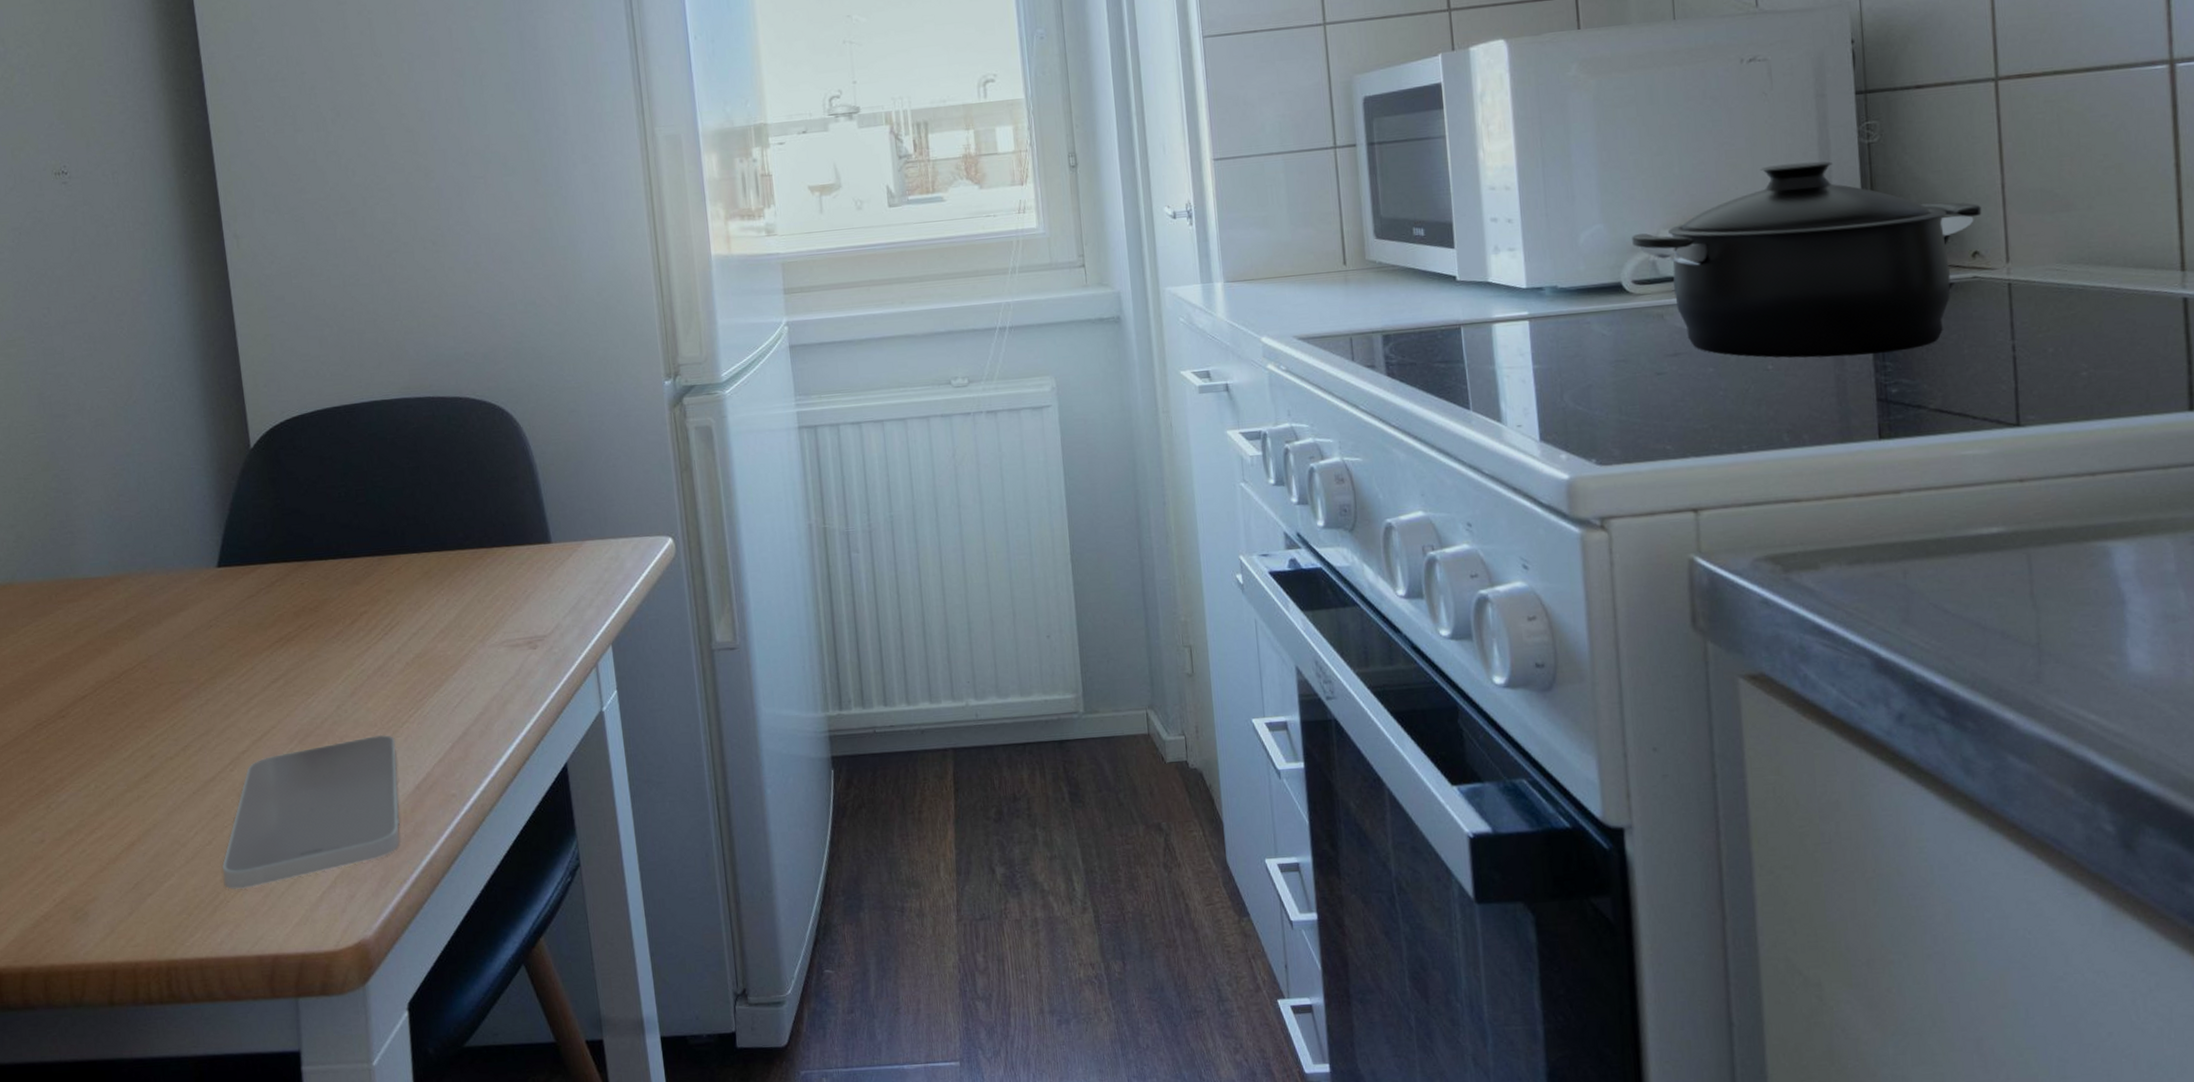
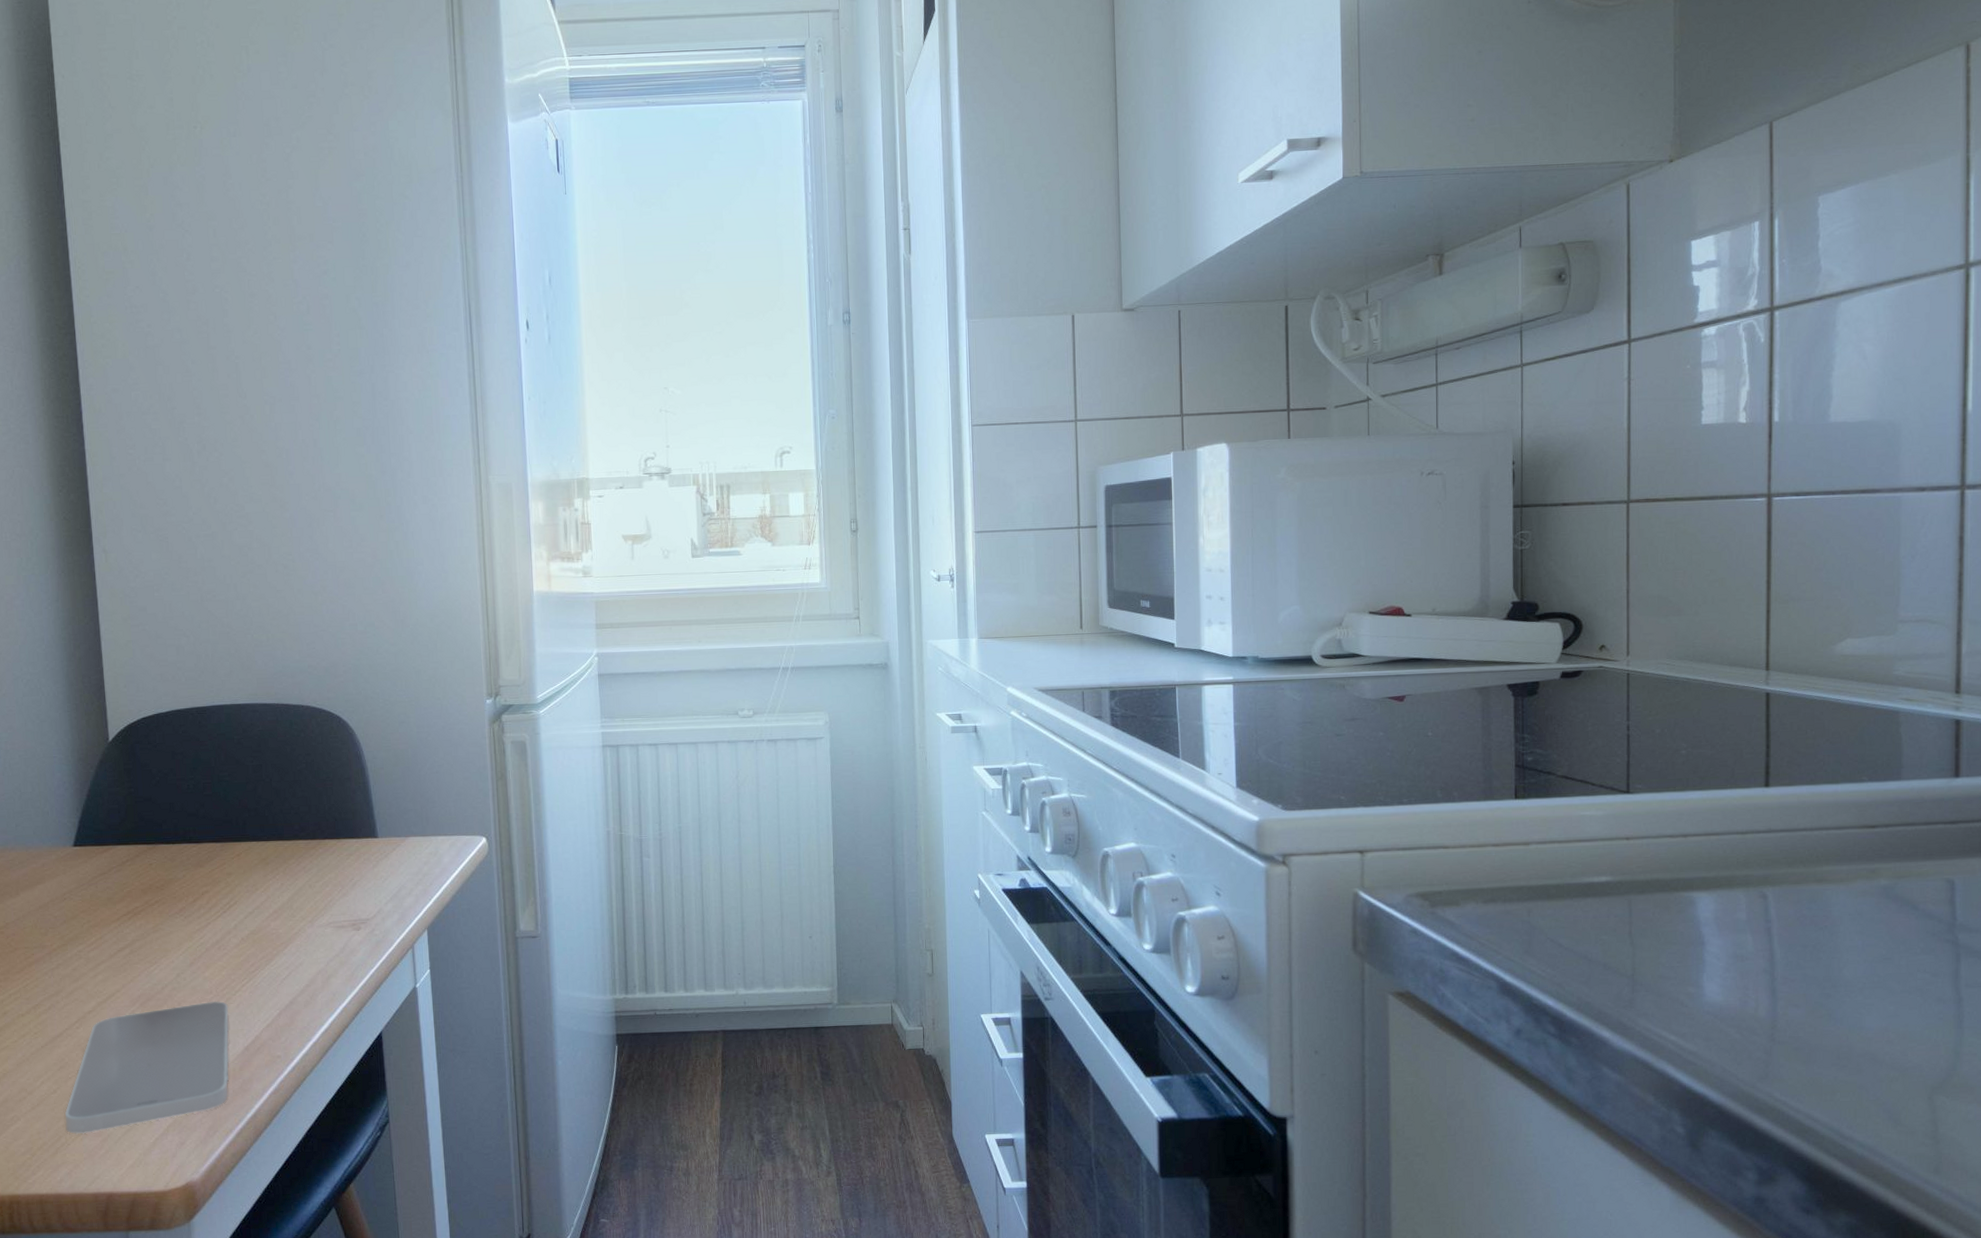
saucepan: present [1632,161,1982,358] -> none [1323,562,1609,728]

